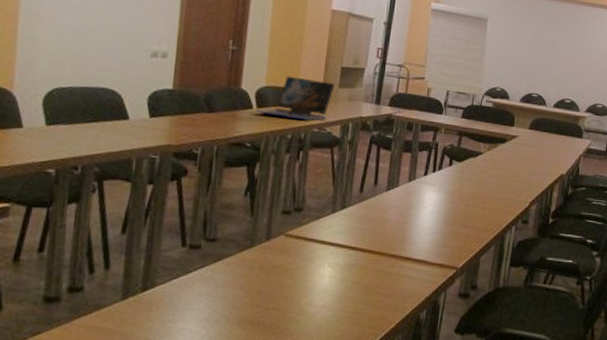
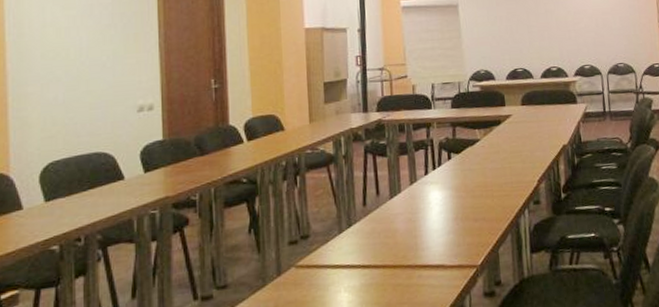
laptop: present [255,76,335,121] -> none [246,100,321,146]

